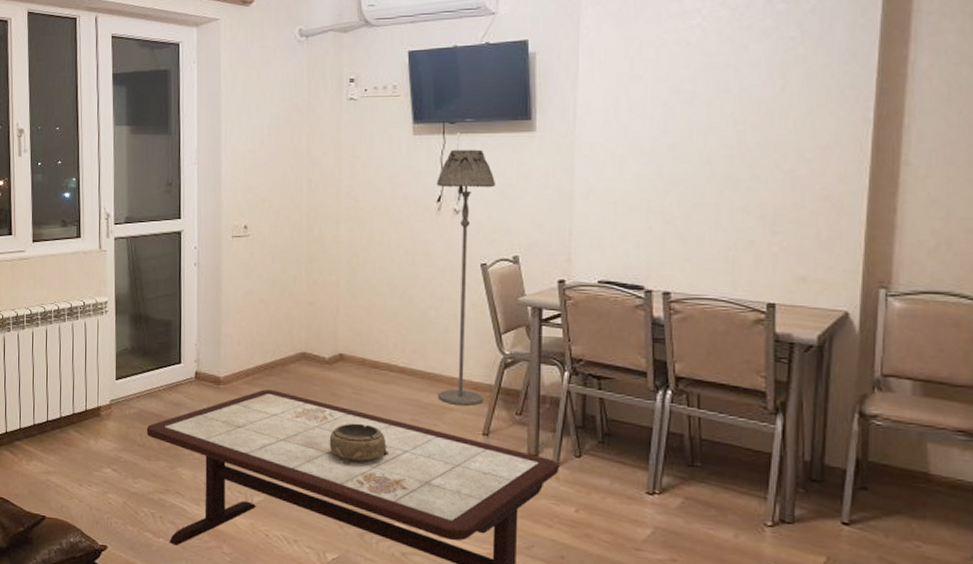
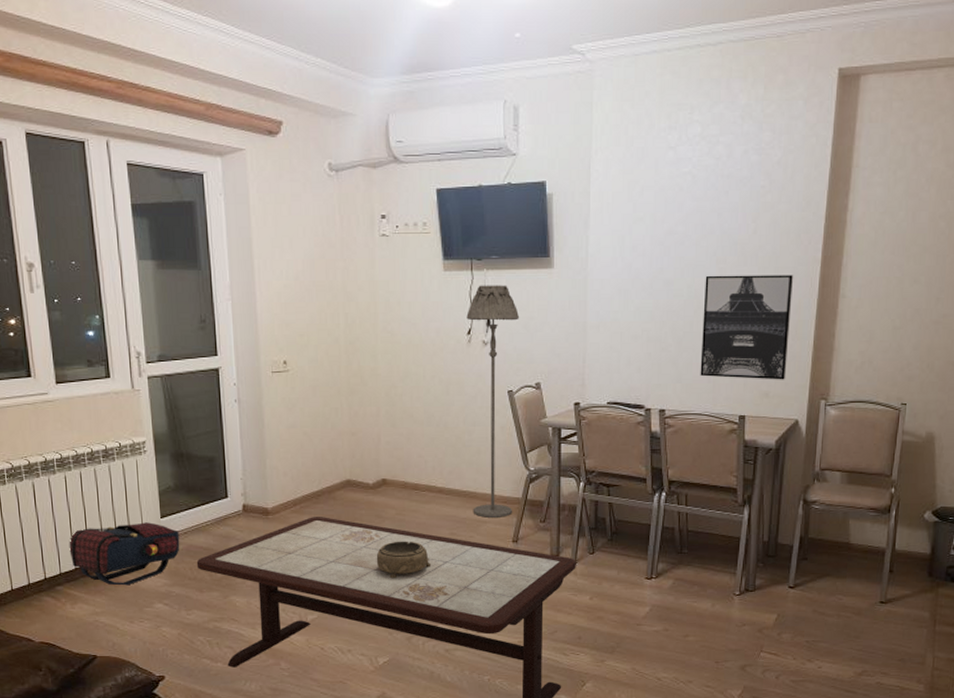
satchel: none [30,383,132,447] -> present [69,522,180,586]
wall art: none [715,138,837,263] -> present [700,275,794,380]

